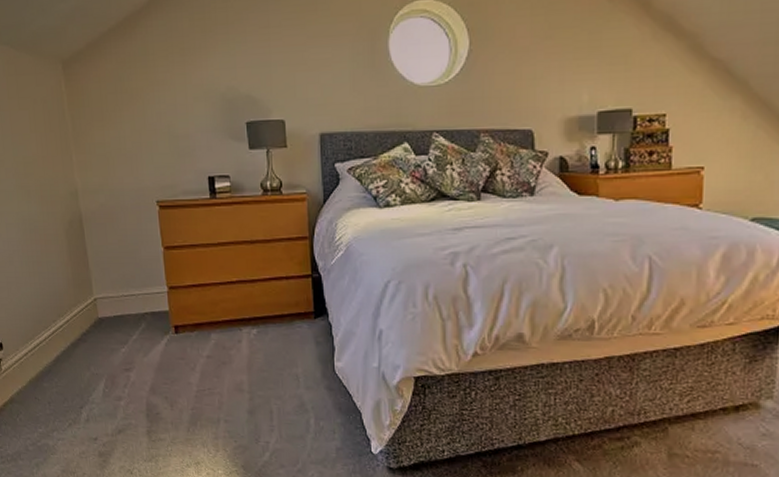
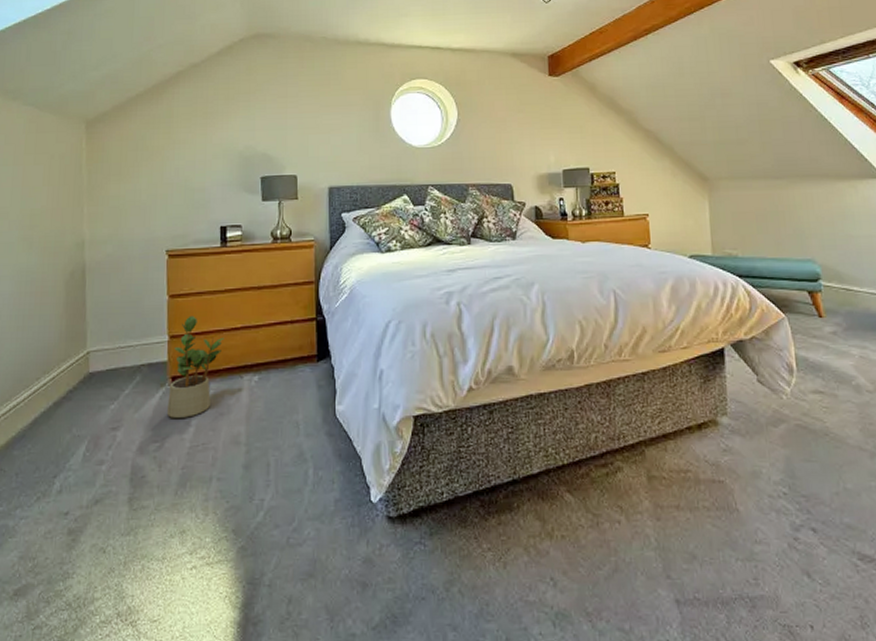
potted plant: none [172,268,221,364] -> present [166,315,225,418]

